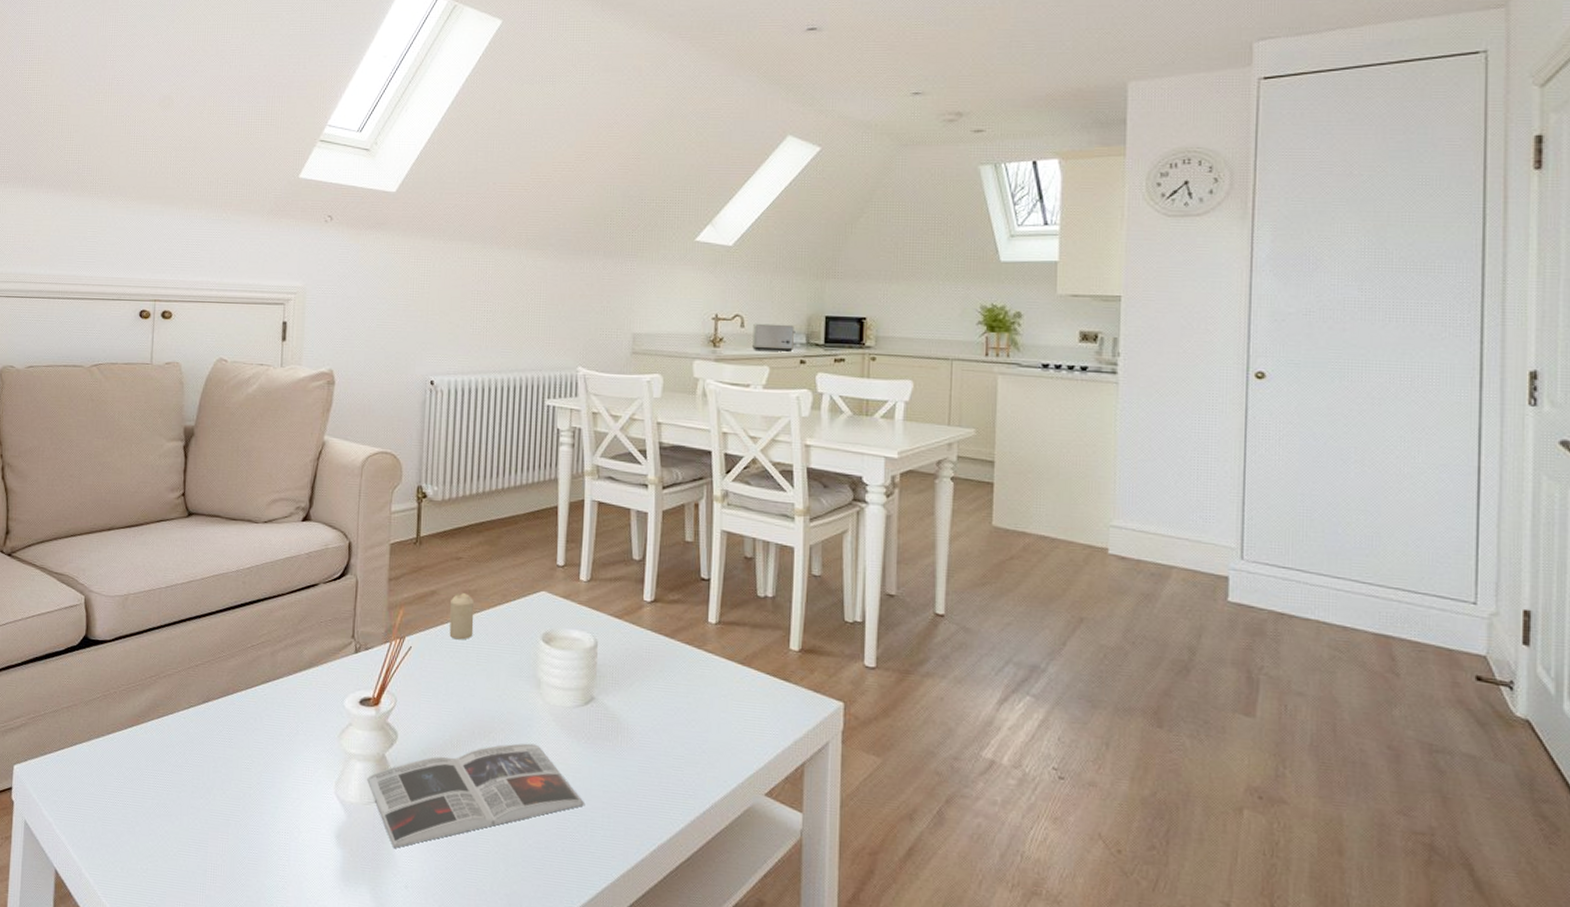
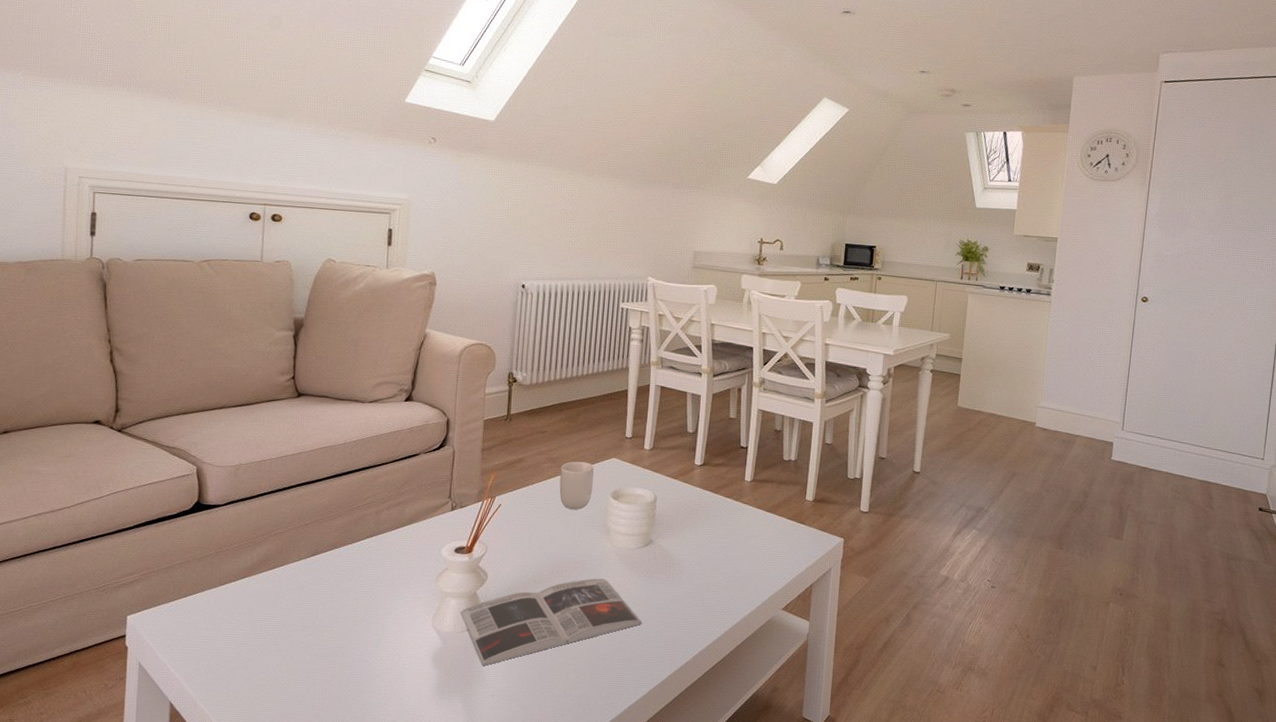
candle: present [449,593,474,640] -> none [534,460,555,498]
cup: none [479,594,520,656] -> present [559,461,594,510]
toaster: present [752,323,795,353] -> none [788,247,822,272]

